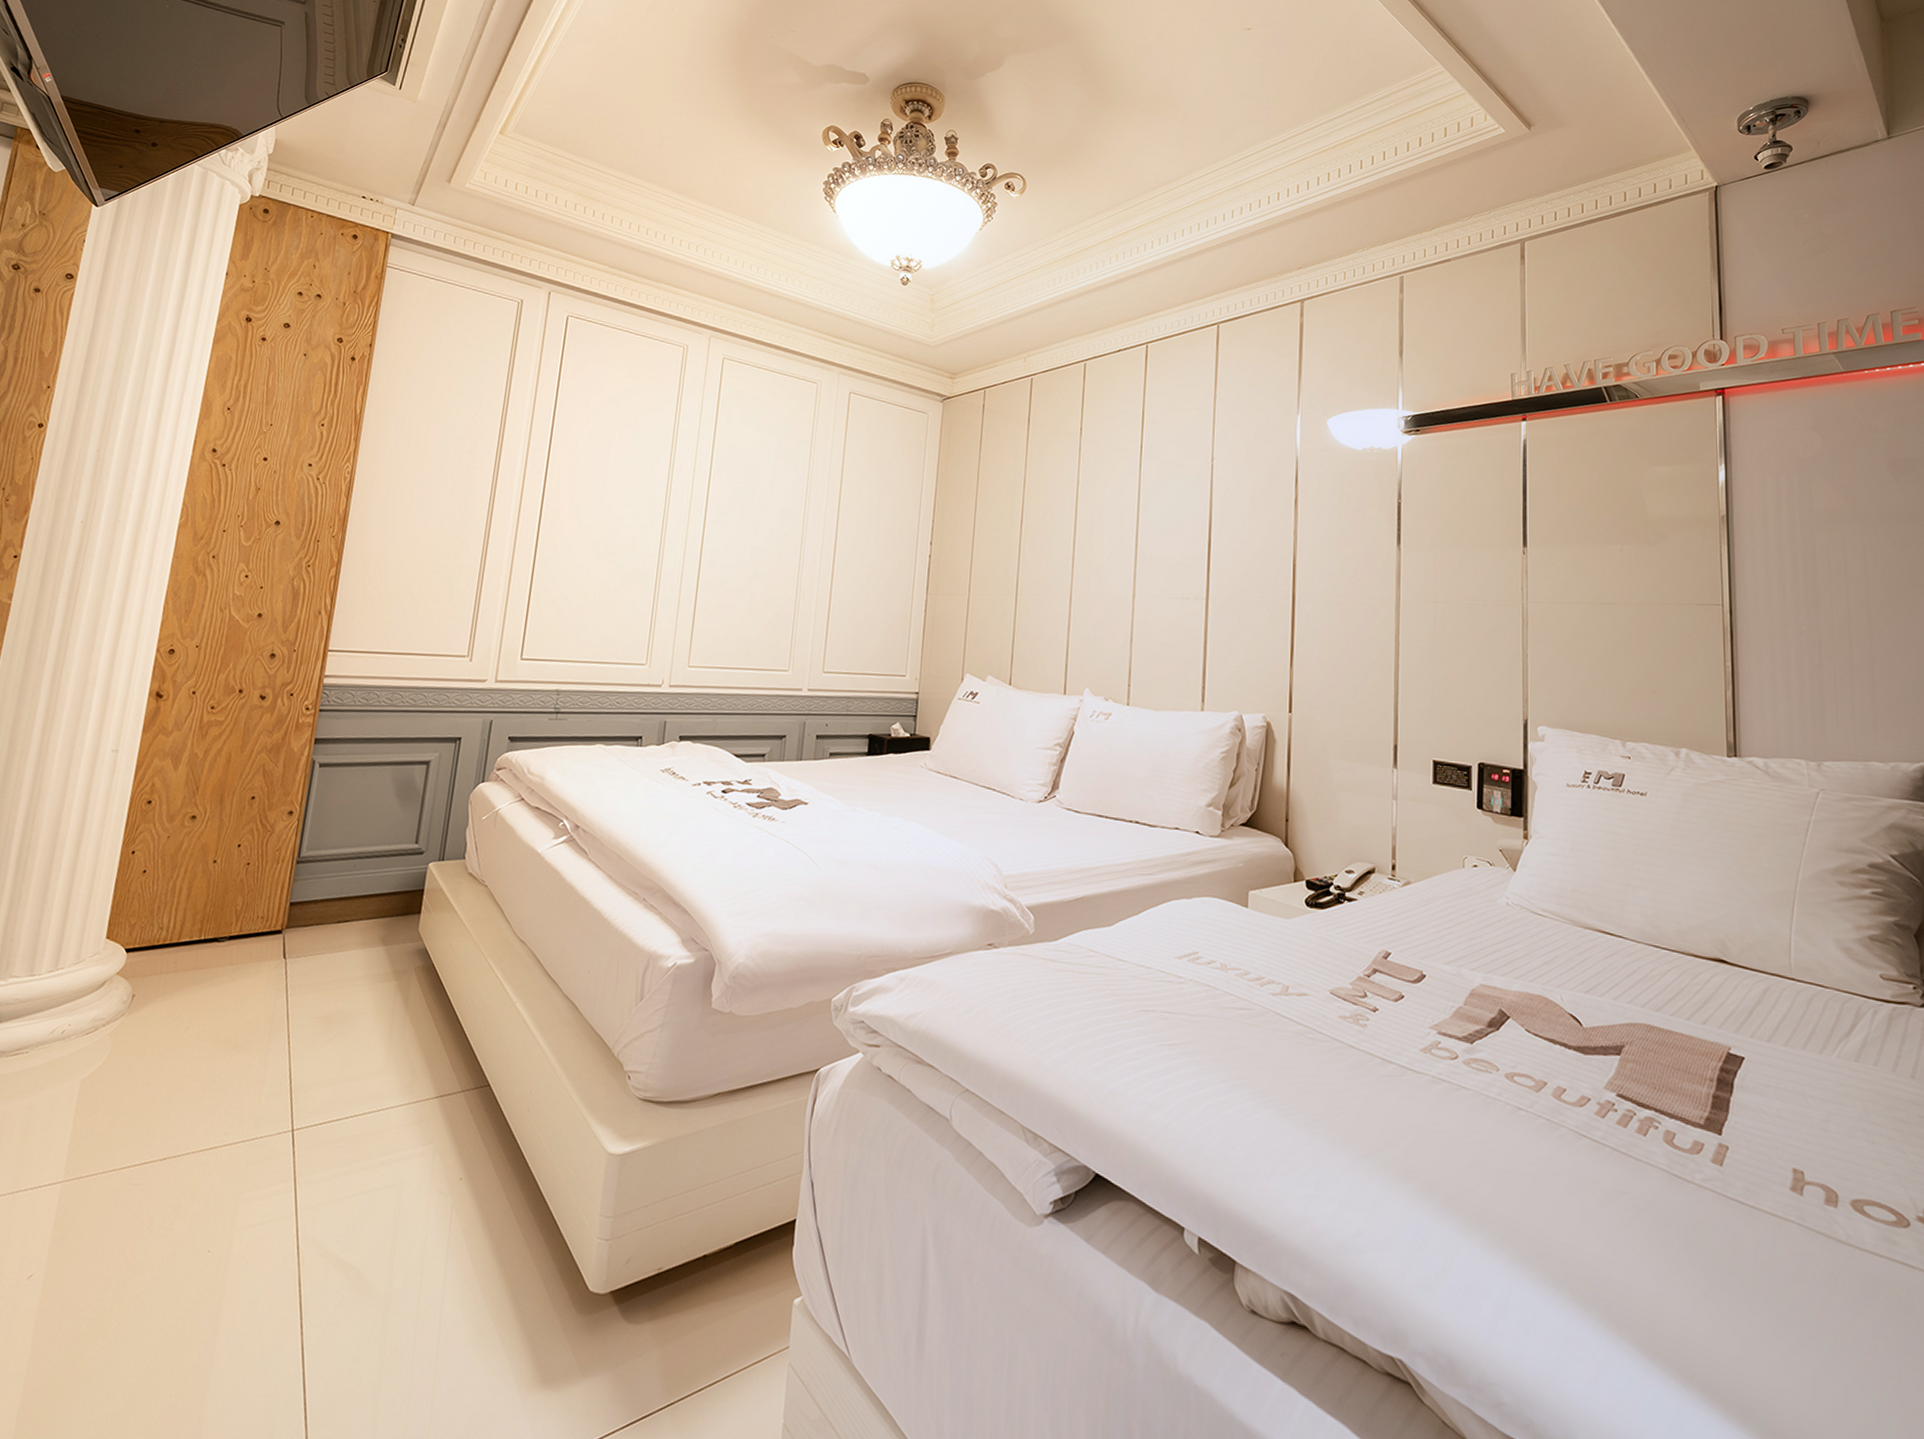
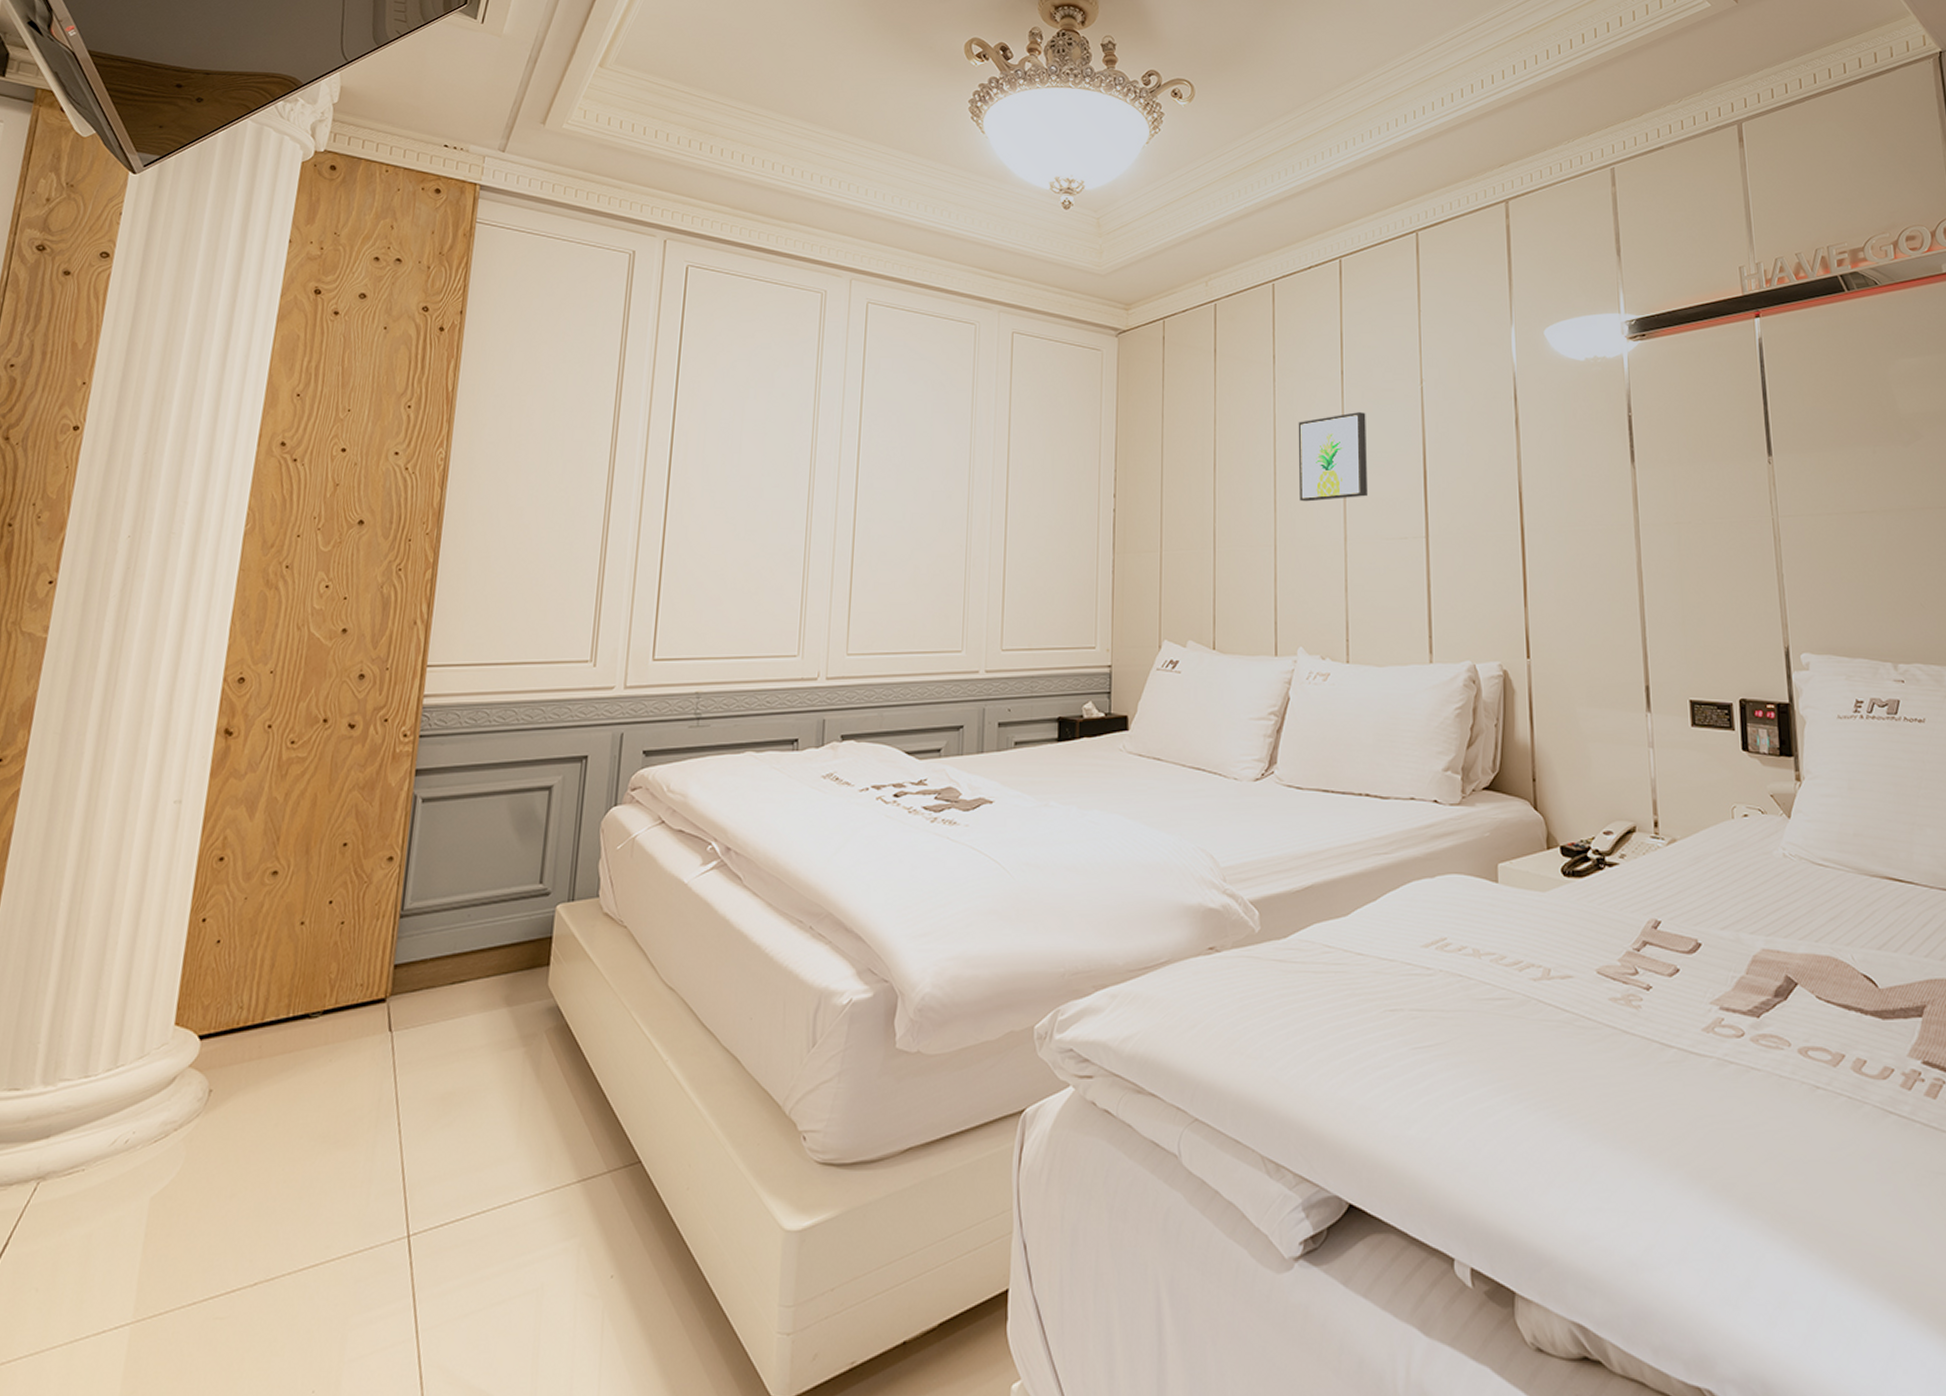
wall art: none [1095,483,1160,561] -> present [1298,412,1369,502]

